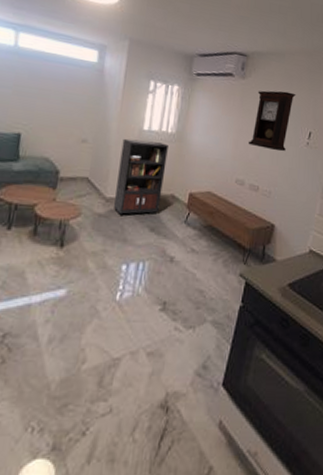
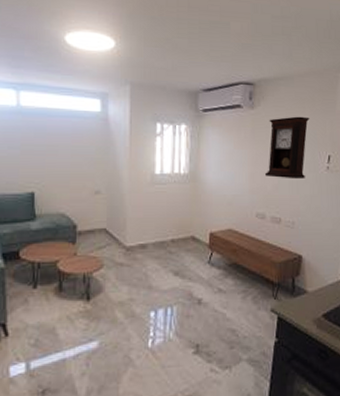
bookcase: present [114,138,168,215] -> none [135,184,183,262]

